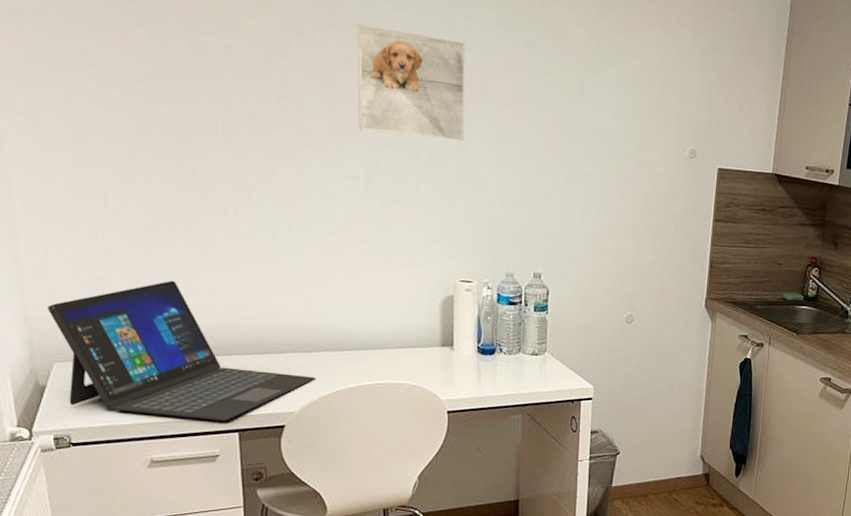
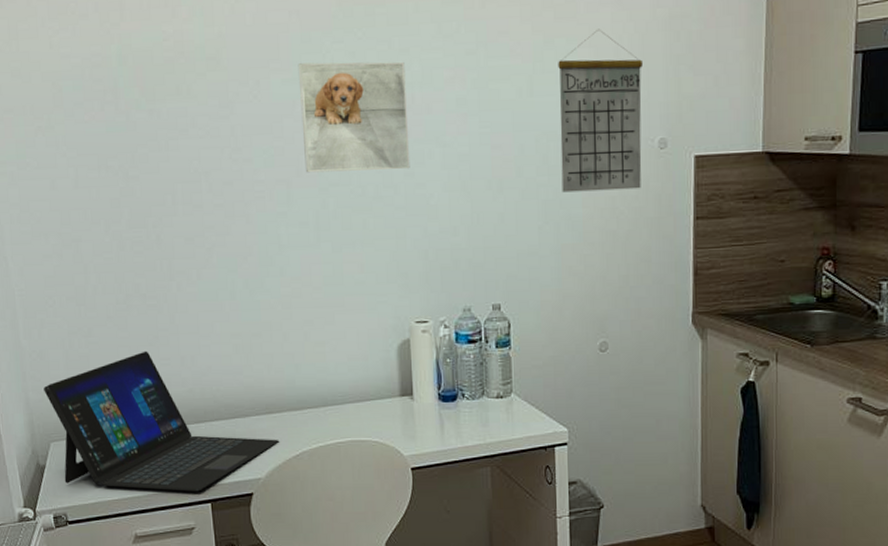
calendar: none [603,46,681,190] -> present [558,28,642,193]

